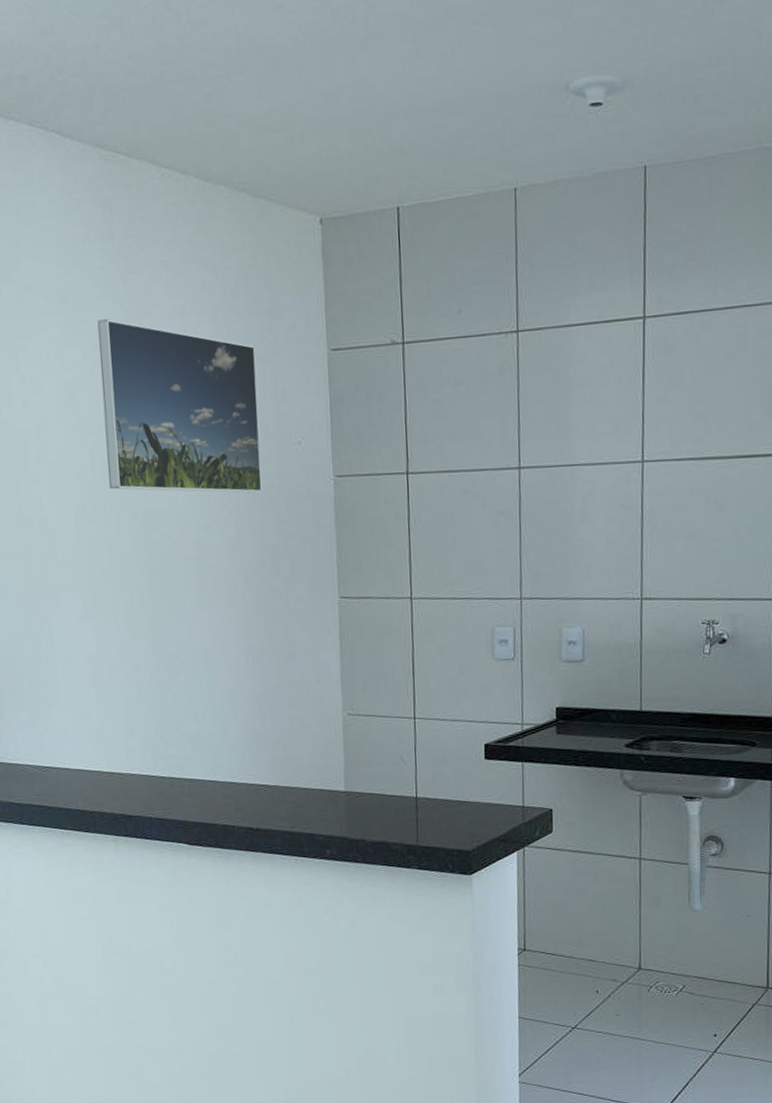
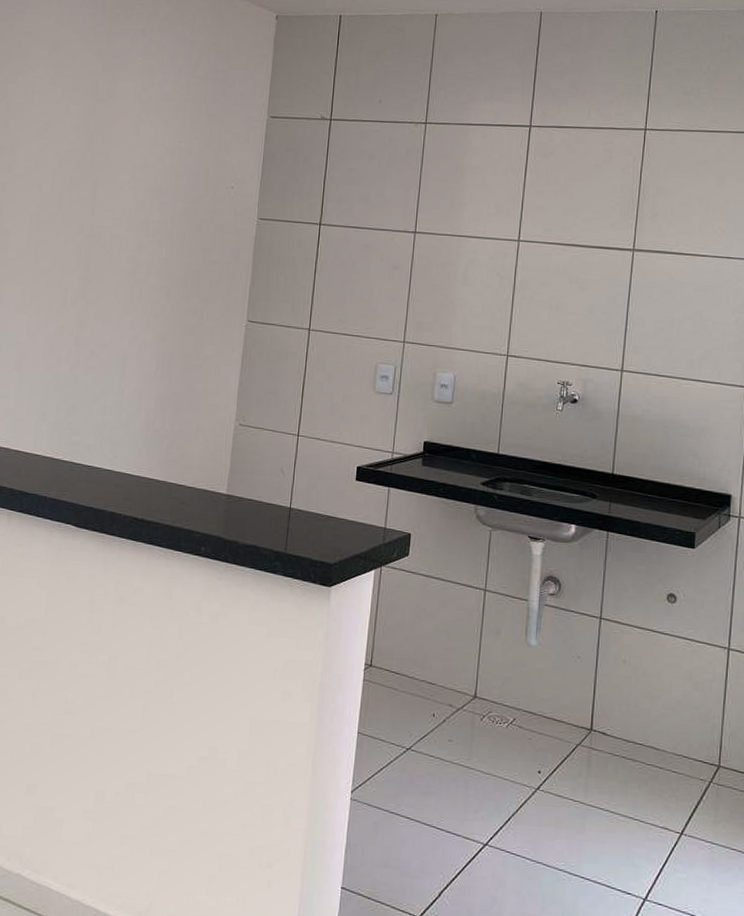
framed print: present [97,319,262,493] -> none [64,67,207,223]

